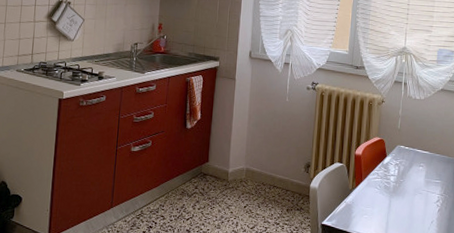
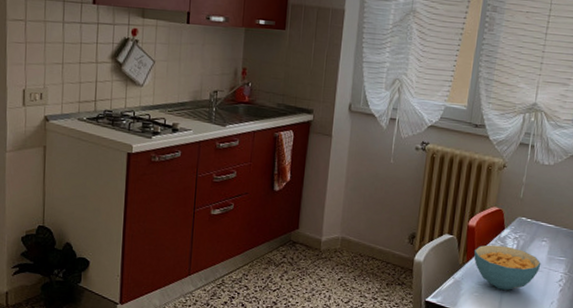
cereal bowl: none [362,171,420,212] -> present [474,245,541,290]

